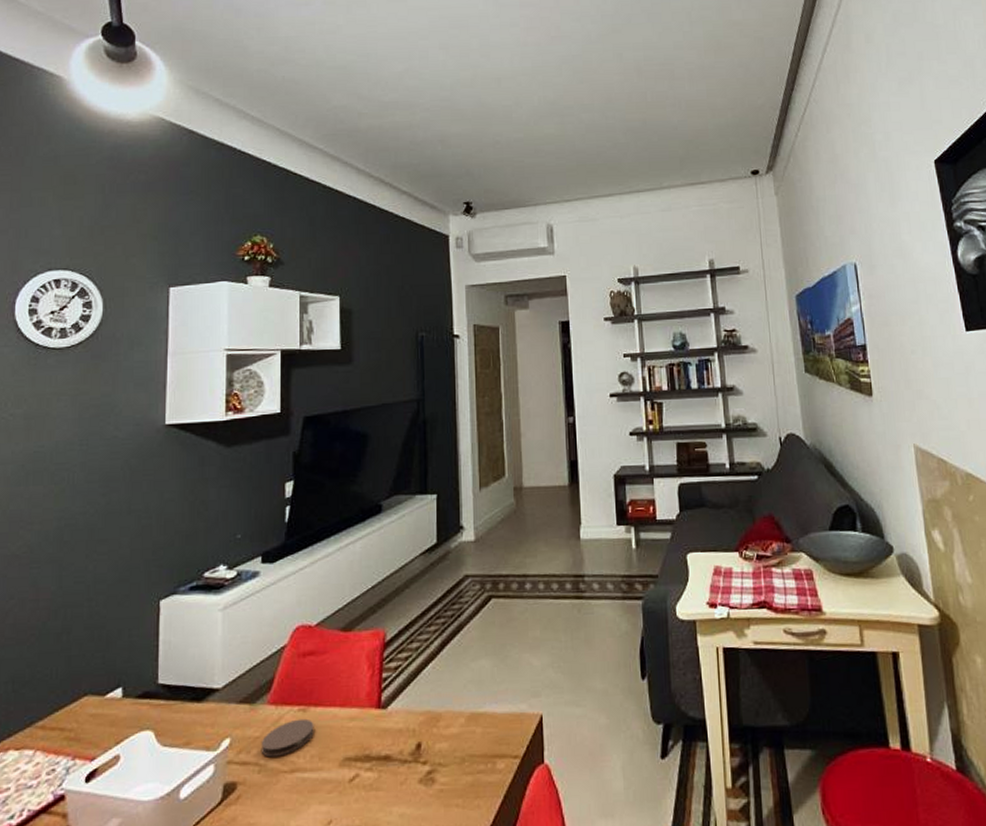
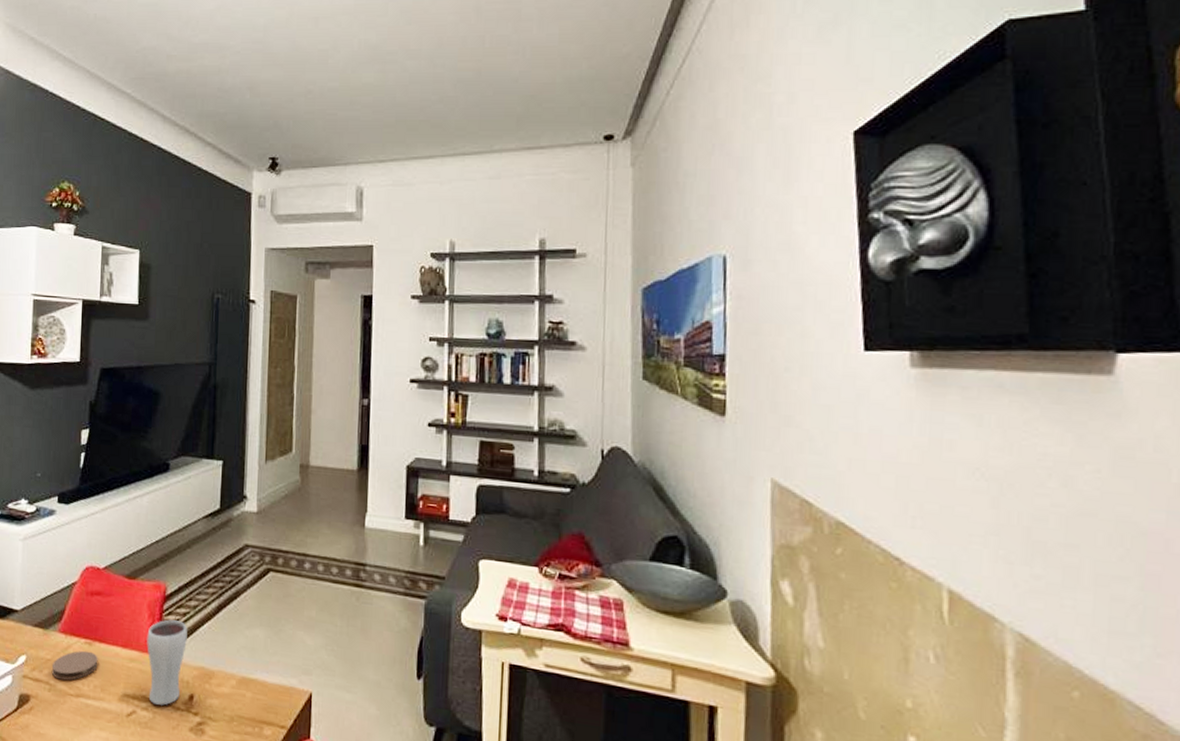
drinking glass: none [367,666,411,762] -> present [147,619,187,706]

